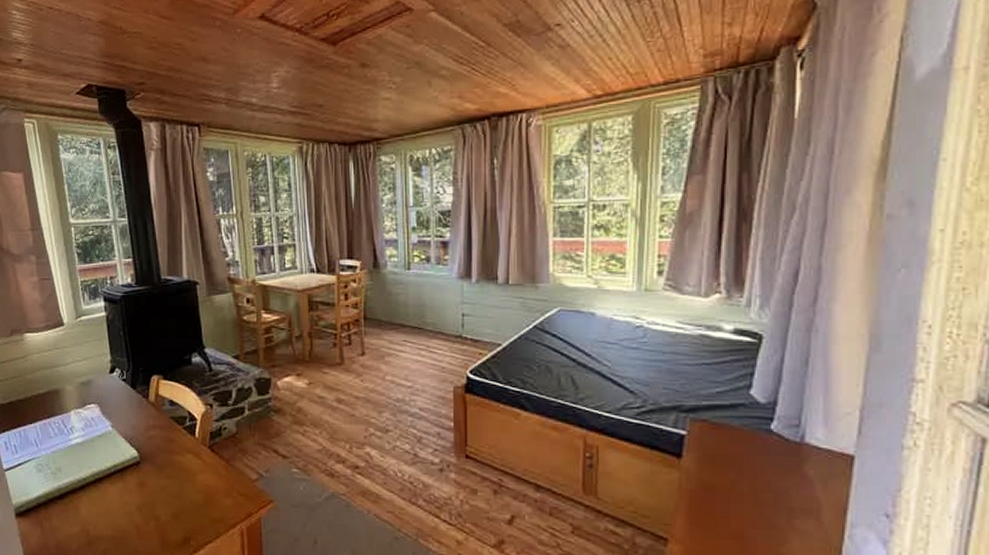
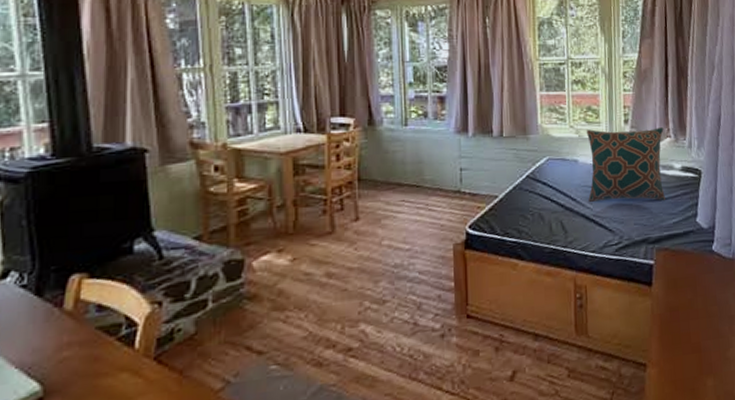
pillow: none [606,280,712,367] -> present [586,127,666,202]

